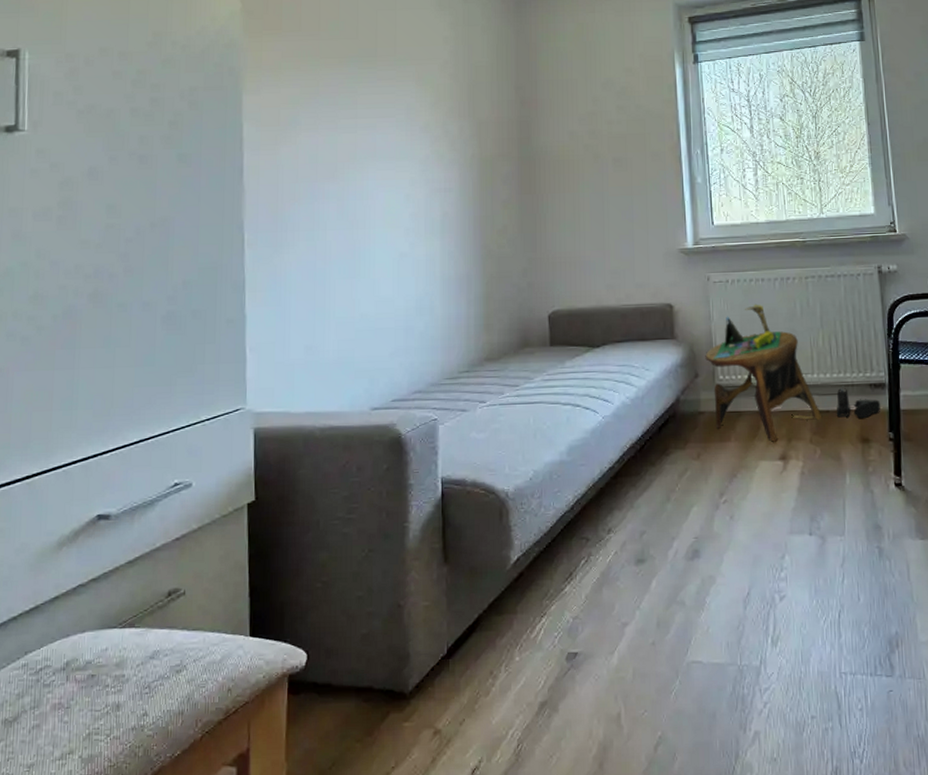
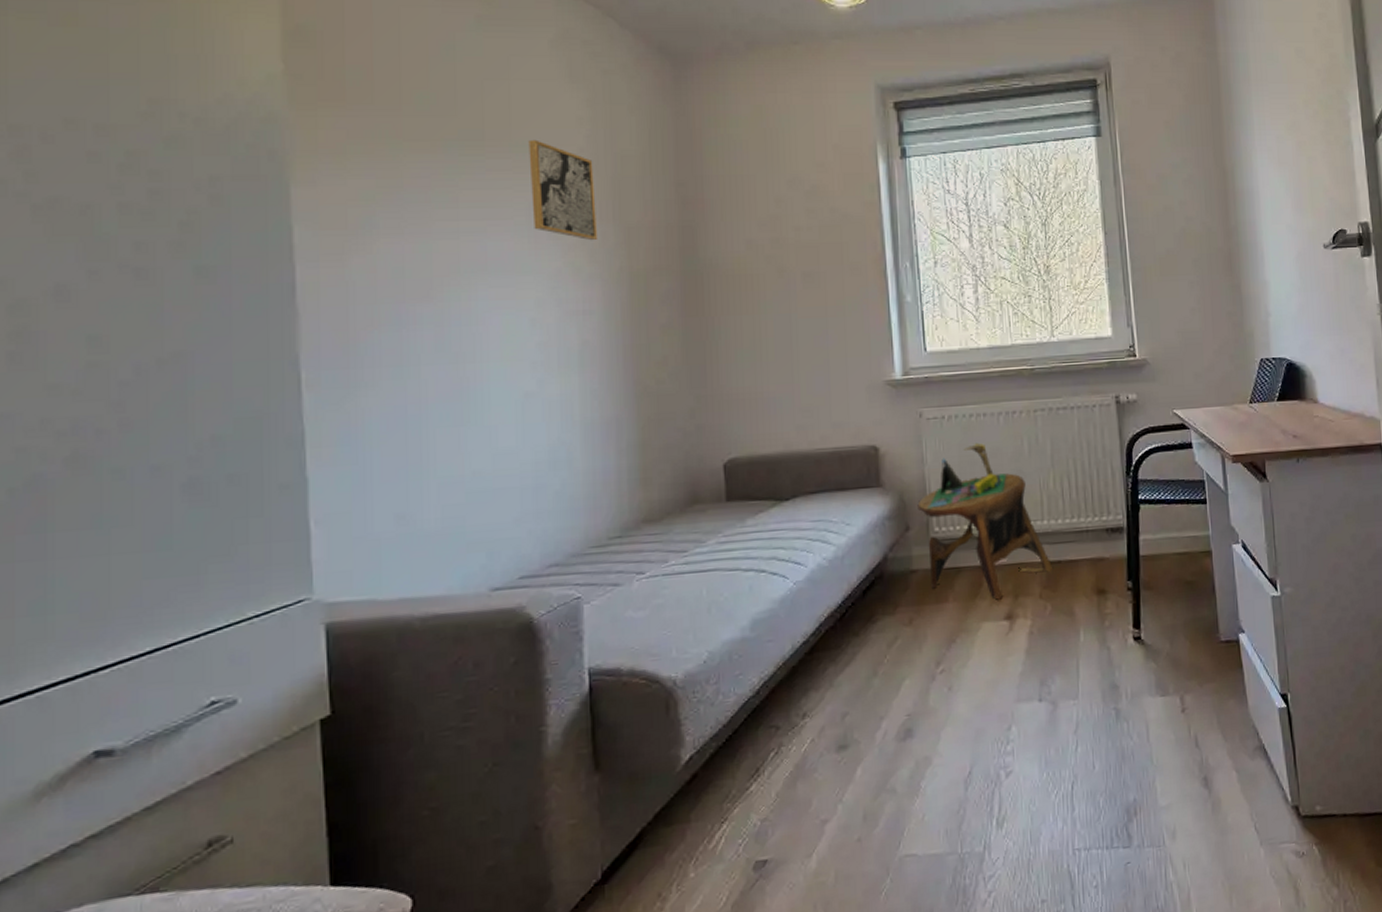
wall art: none [408,55,457,134] -> present [528,139,598,241]
boots: present [836,386,880,419] -> none [1069,532,1118,568]

